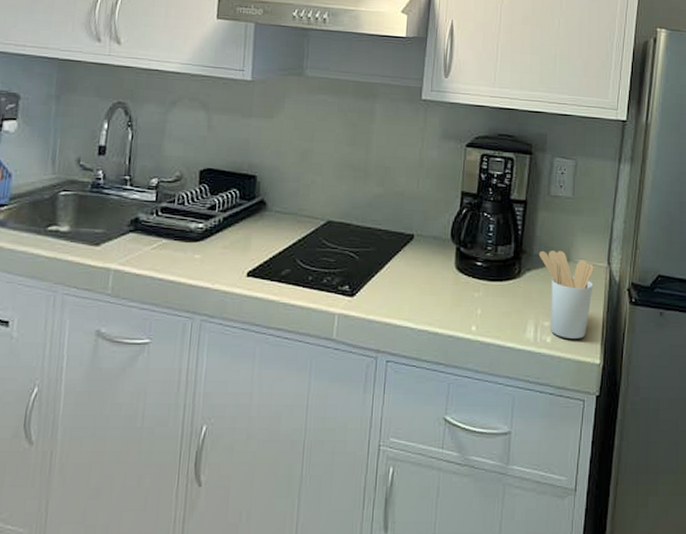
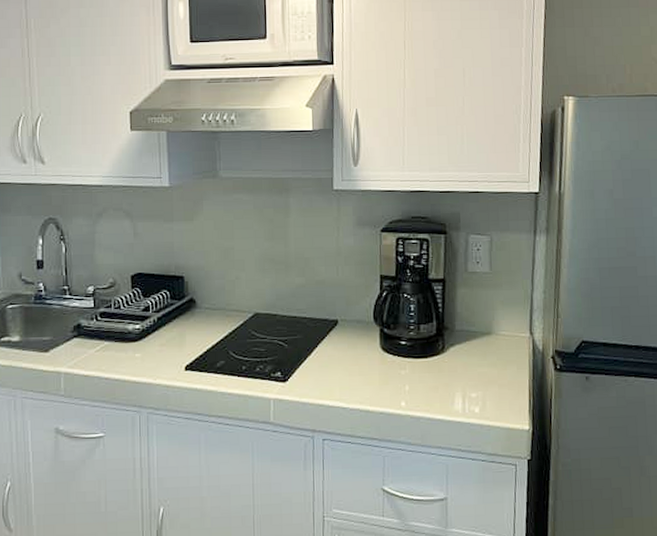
utensil holder: present [539,250,594,339] -> none [461,325,517,408]

